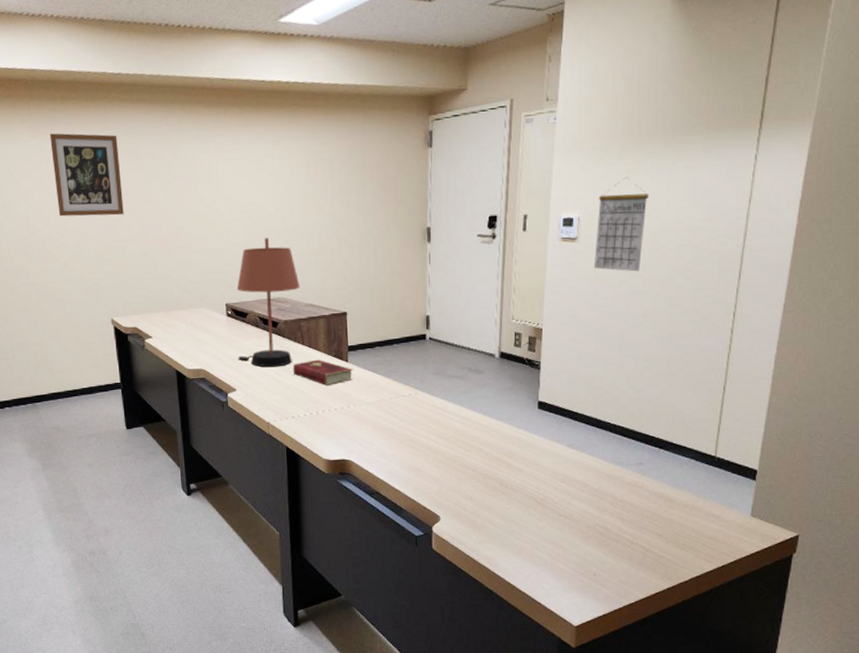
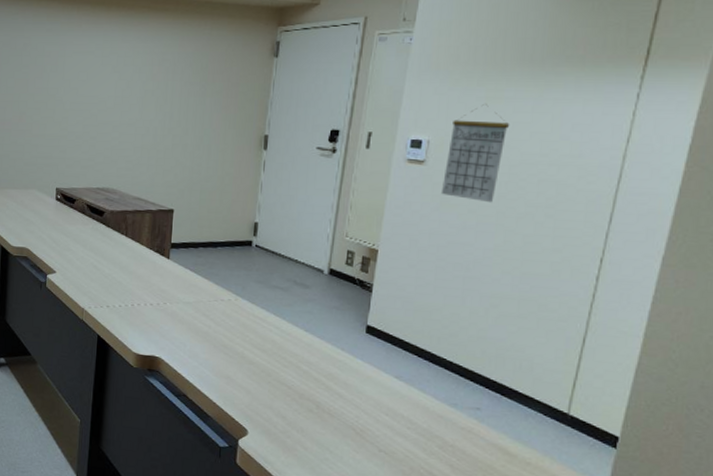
table lamp: present [236,238,300,368] -> none [60,130,131,255]
hardcover book: present [292,359,353,385] -> none [113,252,174,280]

